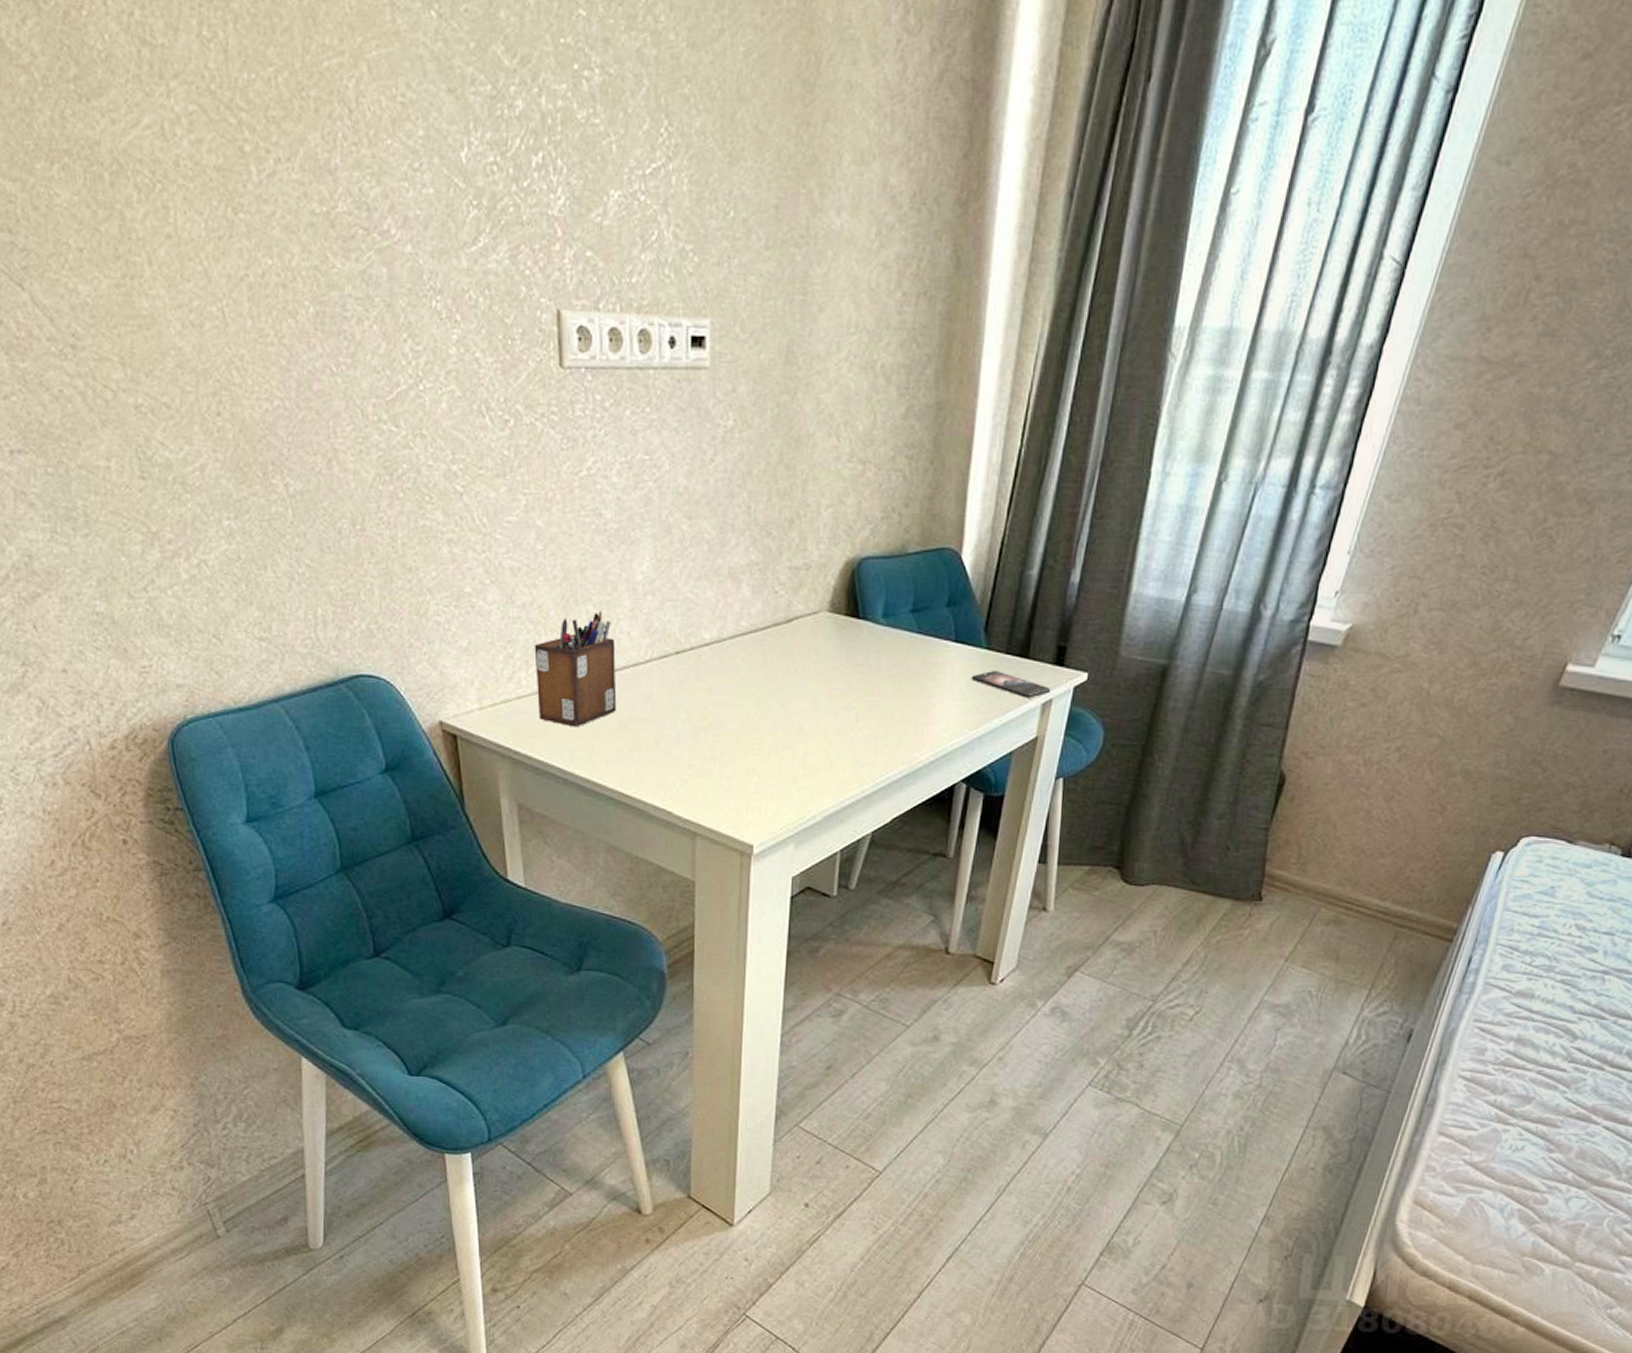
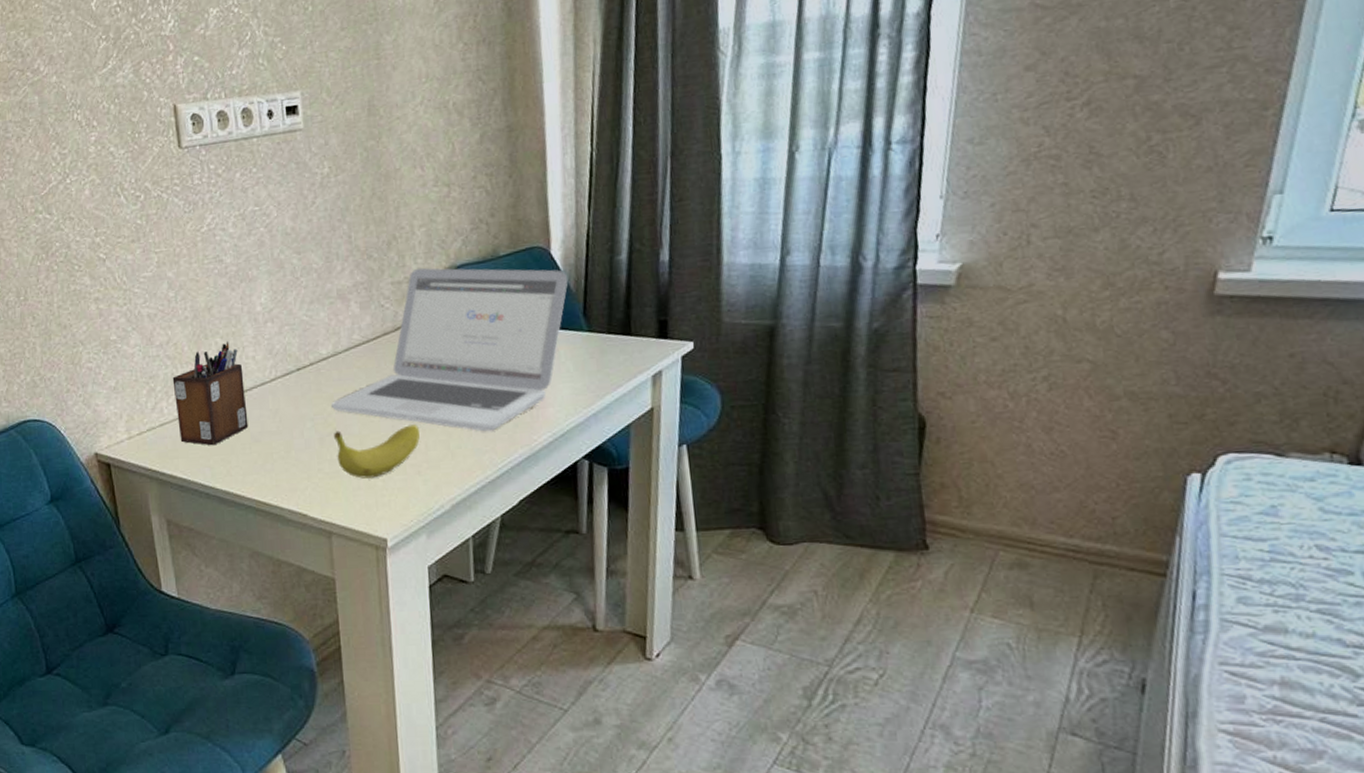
fruit: none [709,725,800,780] -> present [334,424,420,479]
laptop: none [710,554,975,744] -> present [331,267,568,432]
smartphone: present [972,671,1051,698] -> none [578,350,659,373]

